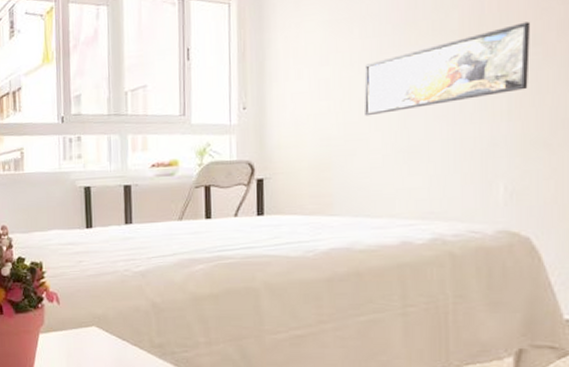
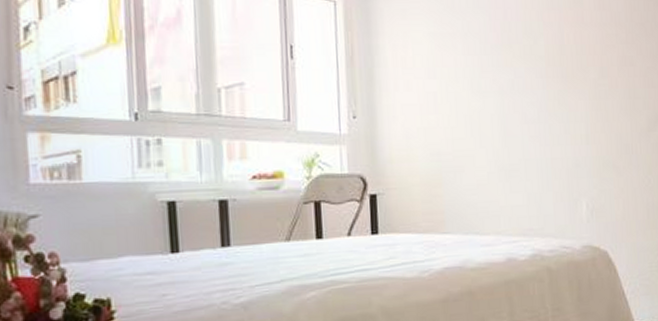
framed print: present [364,21,531,116] -> none [468,56,600,133]

